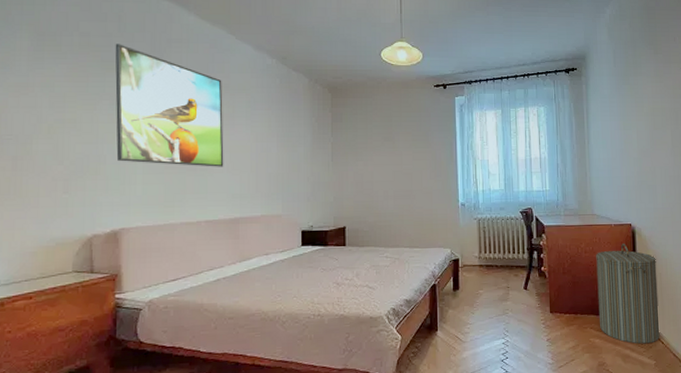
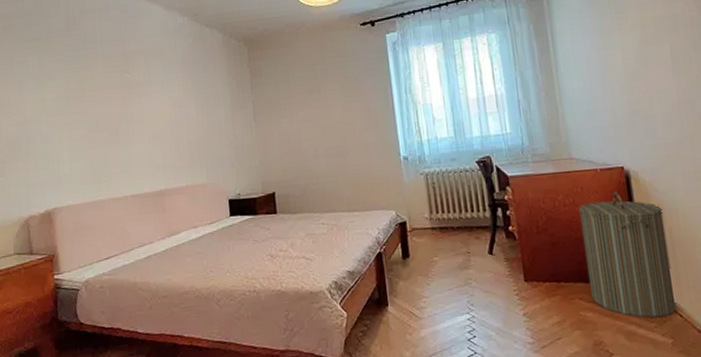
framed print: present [115,44,224,167] -> none [33,21,145,141]

